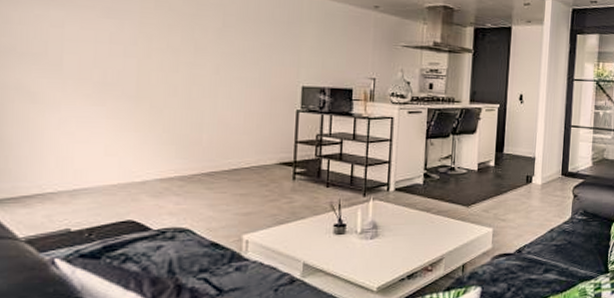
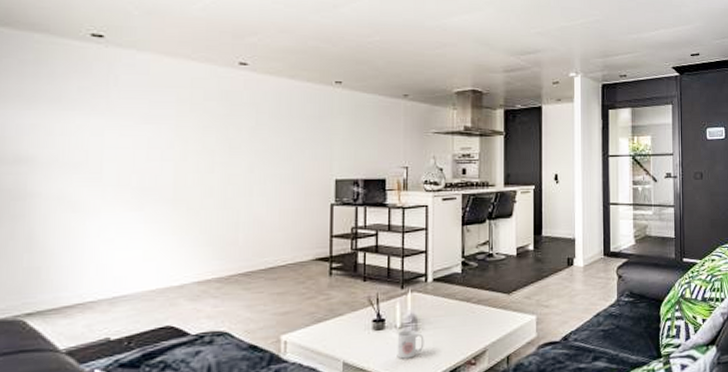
mug: none [356,235,384,263] -> present [397,329,424,359]

